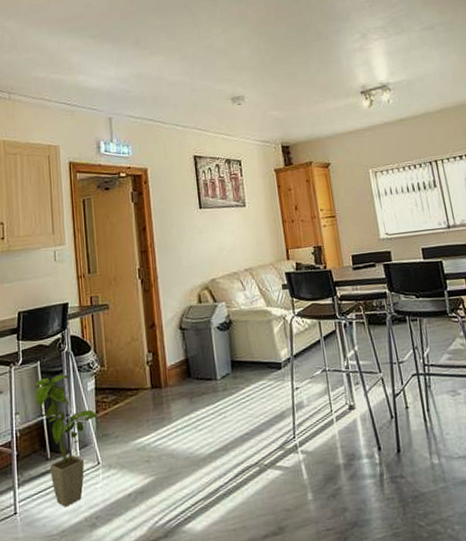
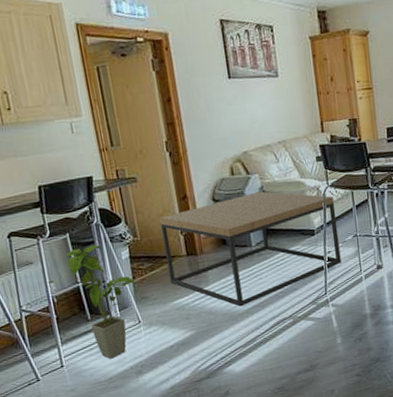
coffee table: none [128,320,310,450] -> present [160,191,341,307]

